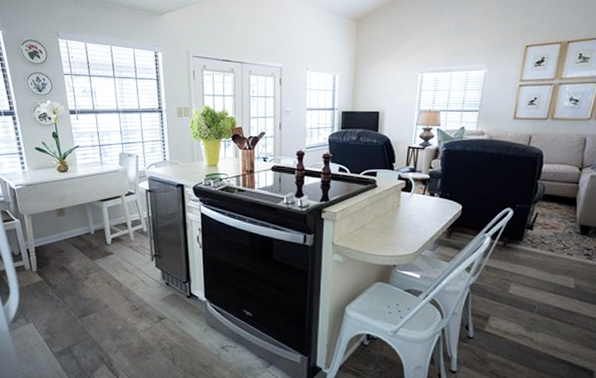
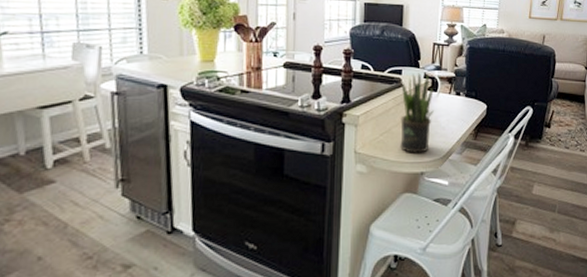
potted plant: none [374,175,407,248] -> present [400,73,434,153]

